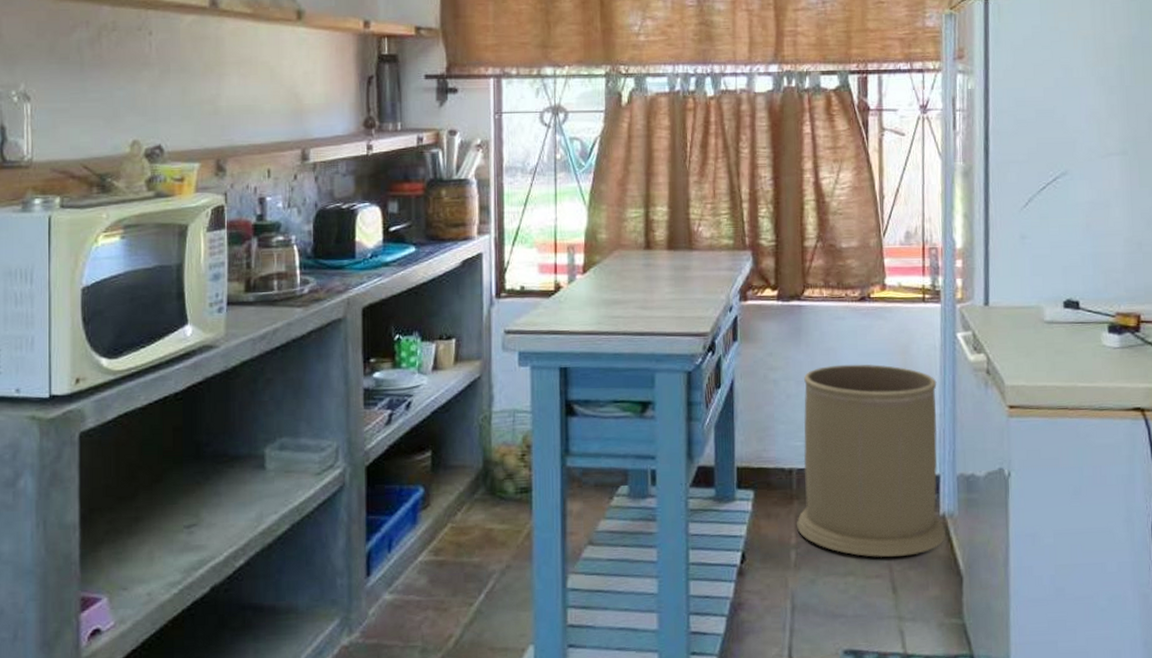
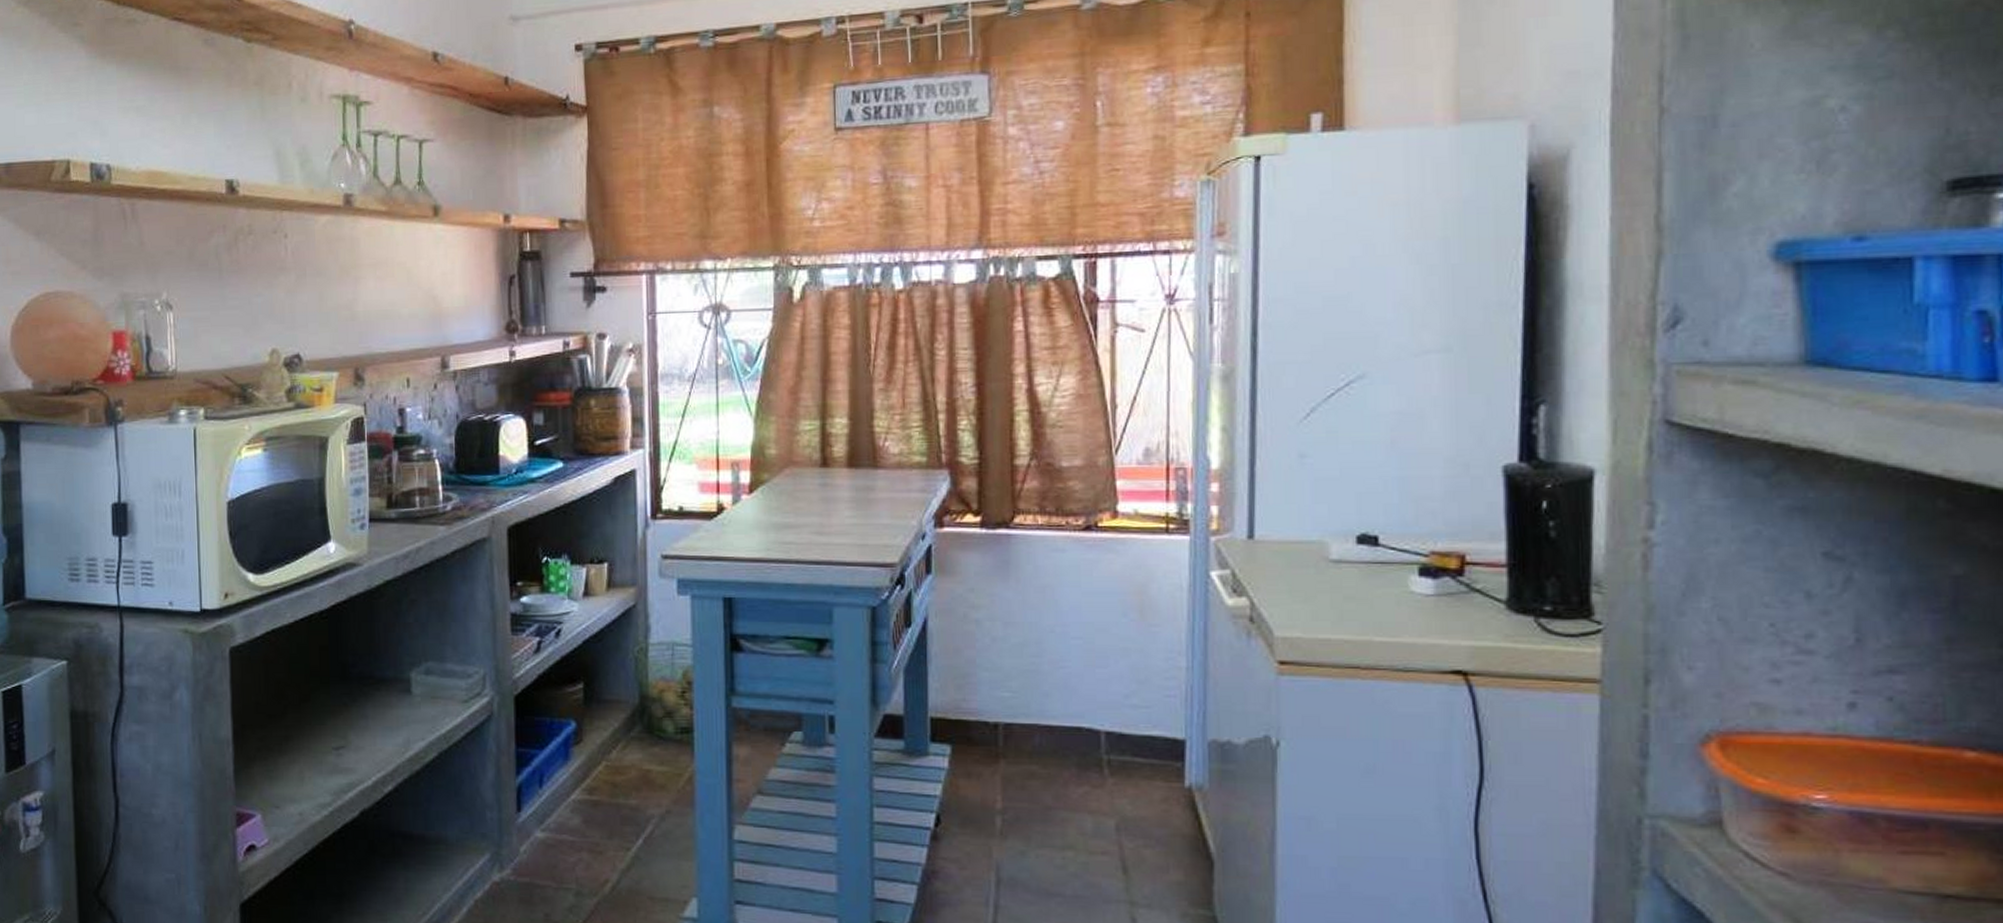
trash can: present [797,364,946,557] -> none [1003,605,1193,832]

